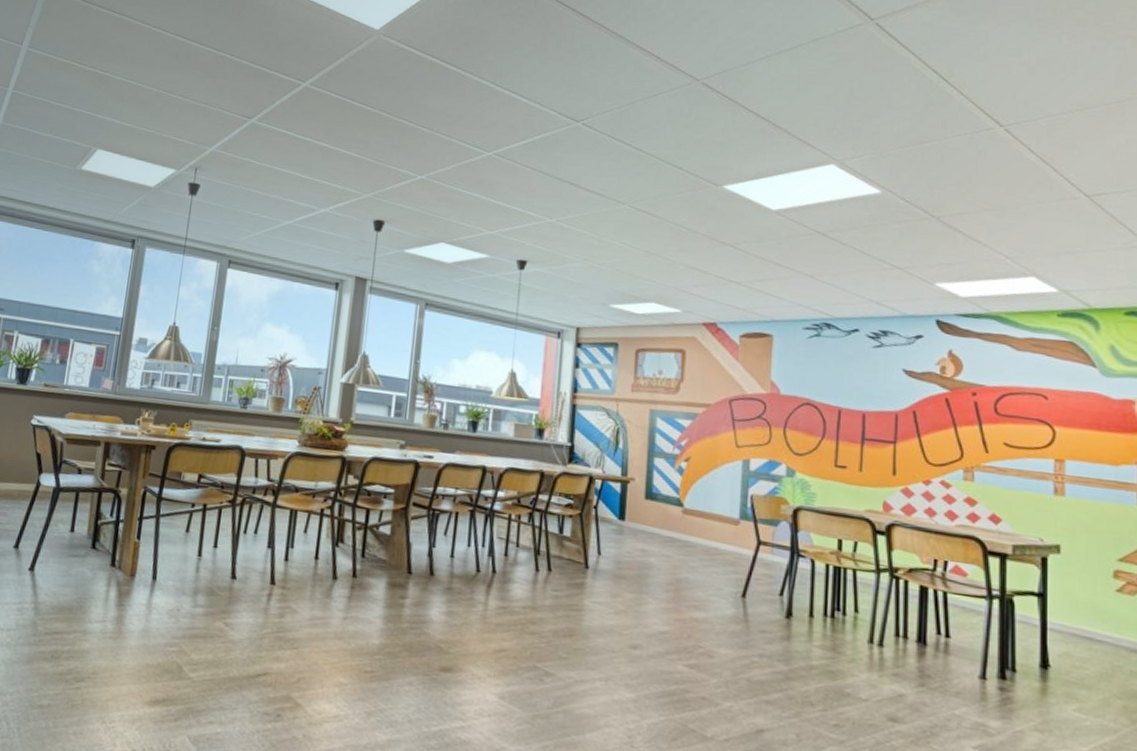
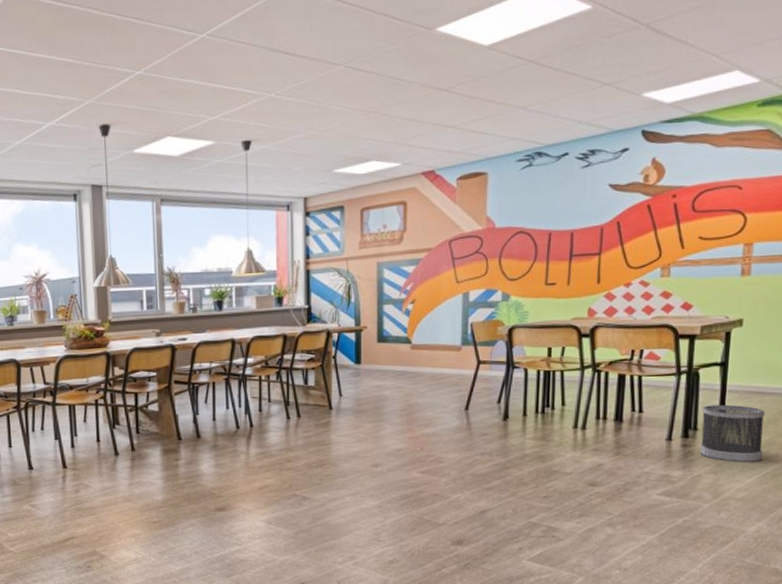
wastebasket: none [1020,642,1098,727] -> present [699,404,766,463]

